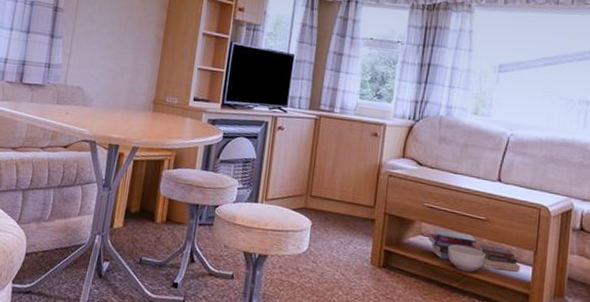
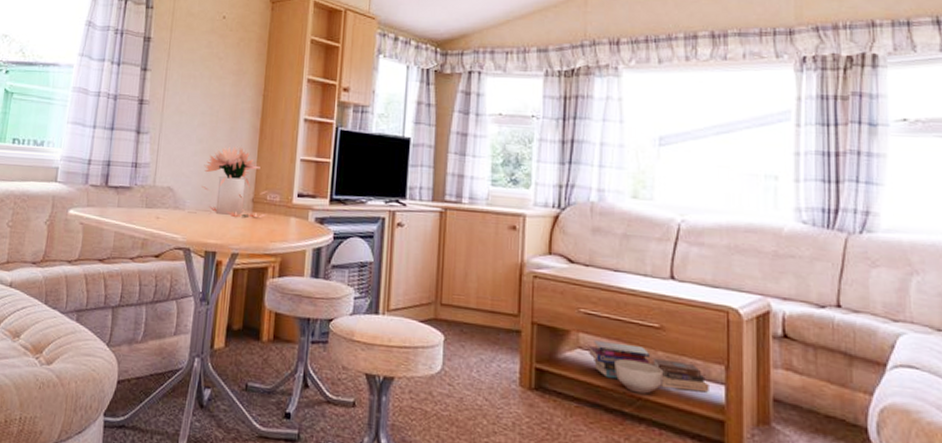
bouquet: none [108,52,168,119] -> present [202,144,268,220]

